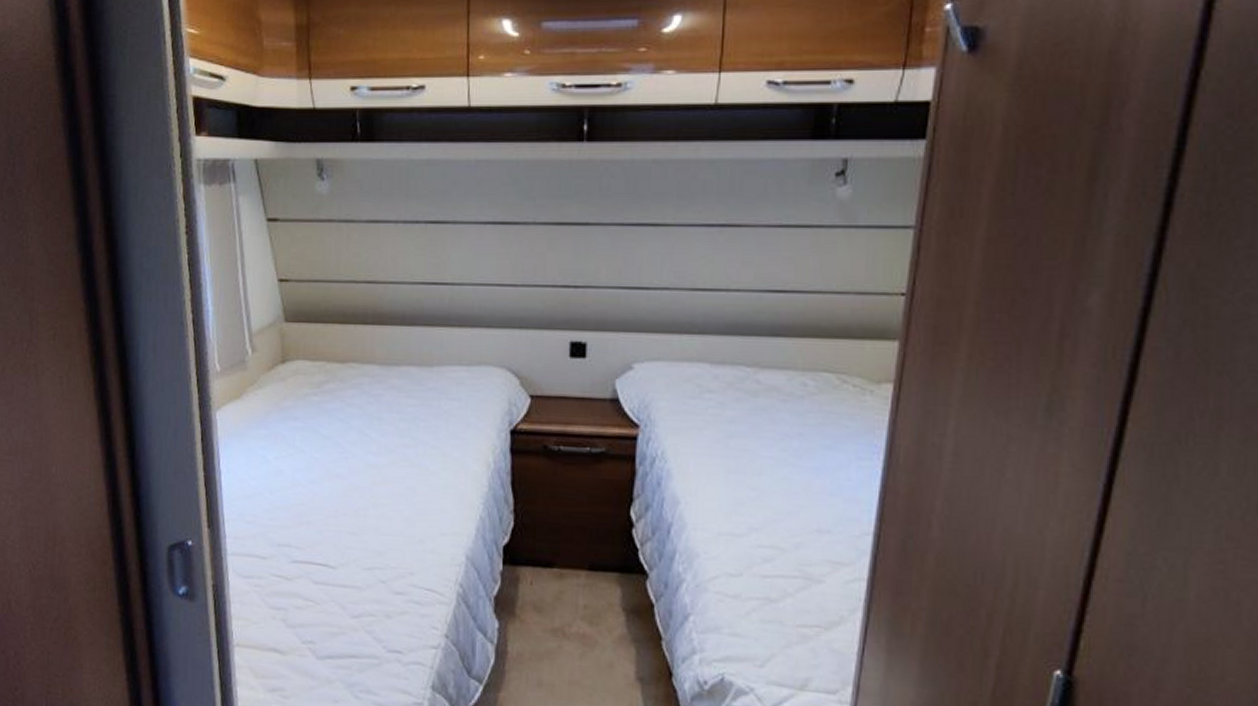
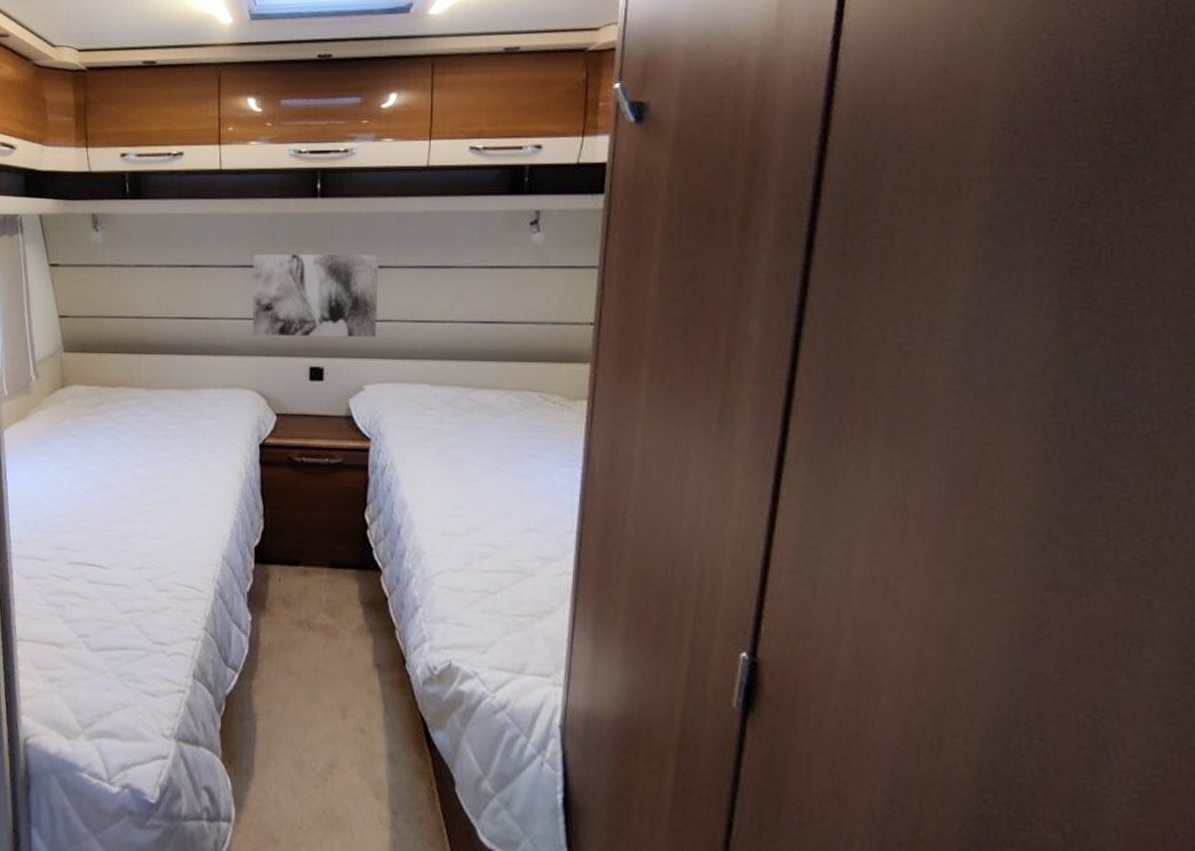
wall art: none [503,208,655,308] -> present [252,253,379,337]

